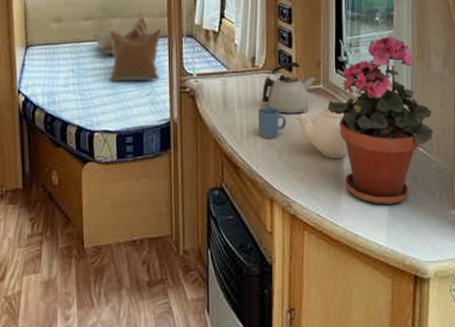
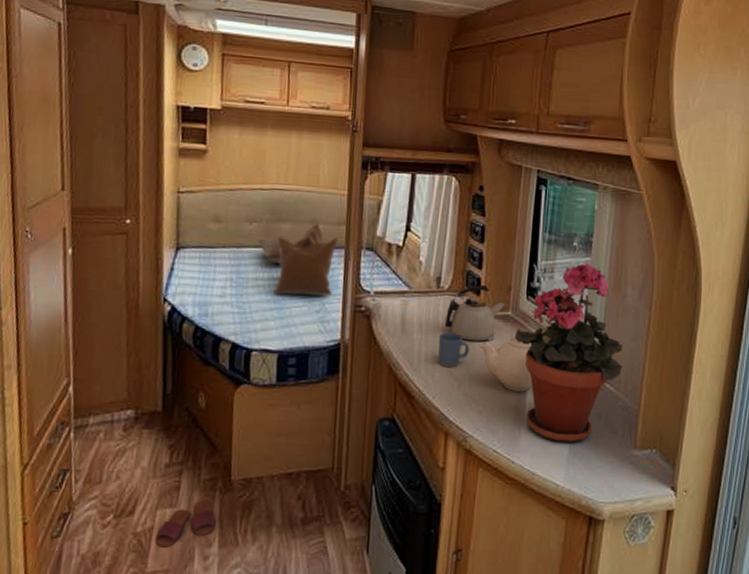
slippers: none [23,266,73,309] -> present [155,500,216,548]

